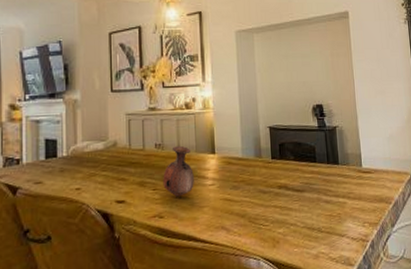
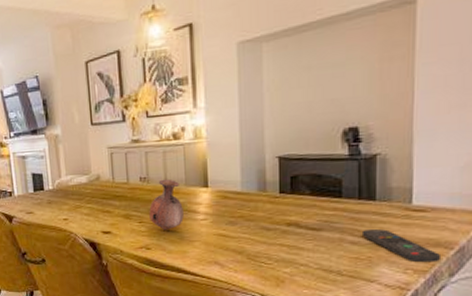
remote control: none [332,189,384,217] -> present [361,229,440,263]

